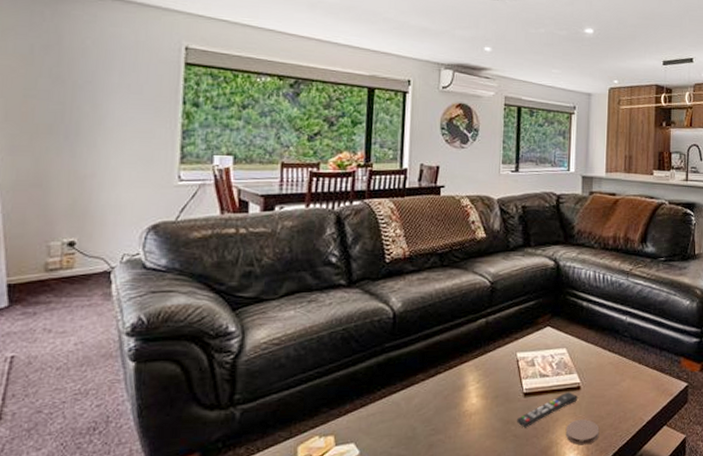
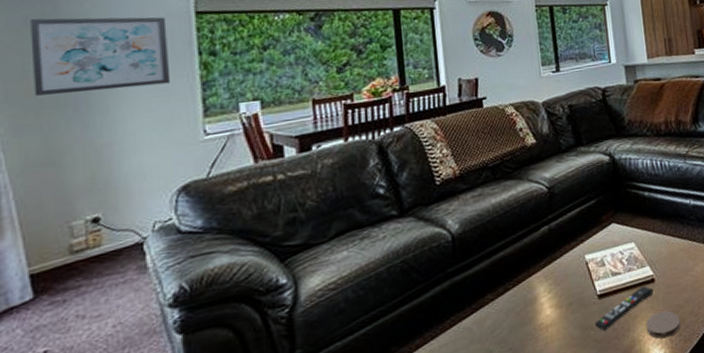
wall art: none [31,48,158,127] -> present [30,17,171,96]

